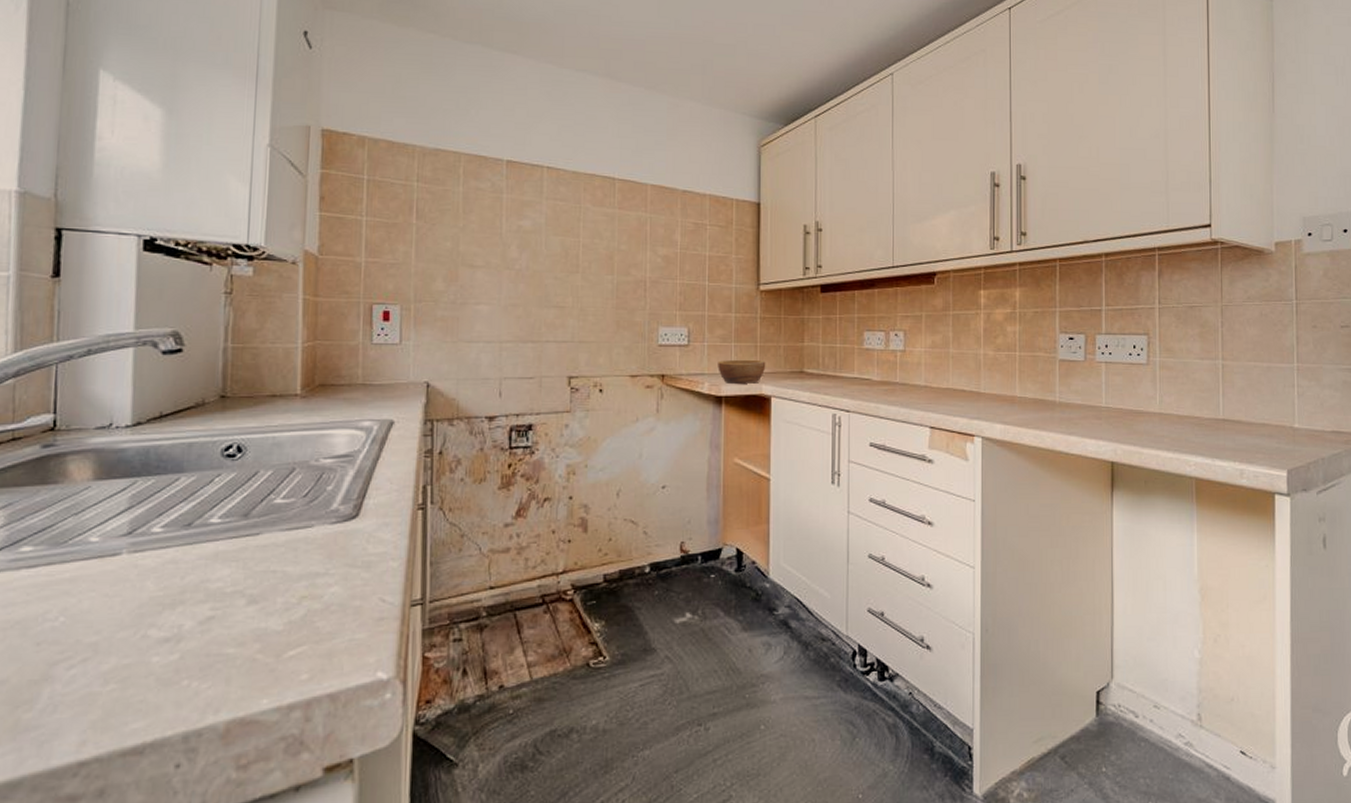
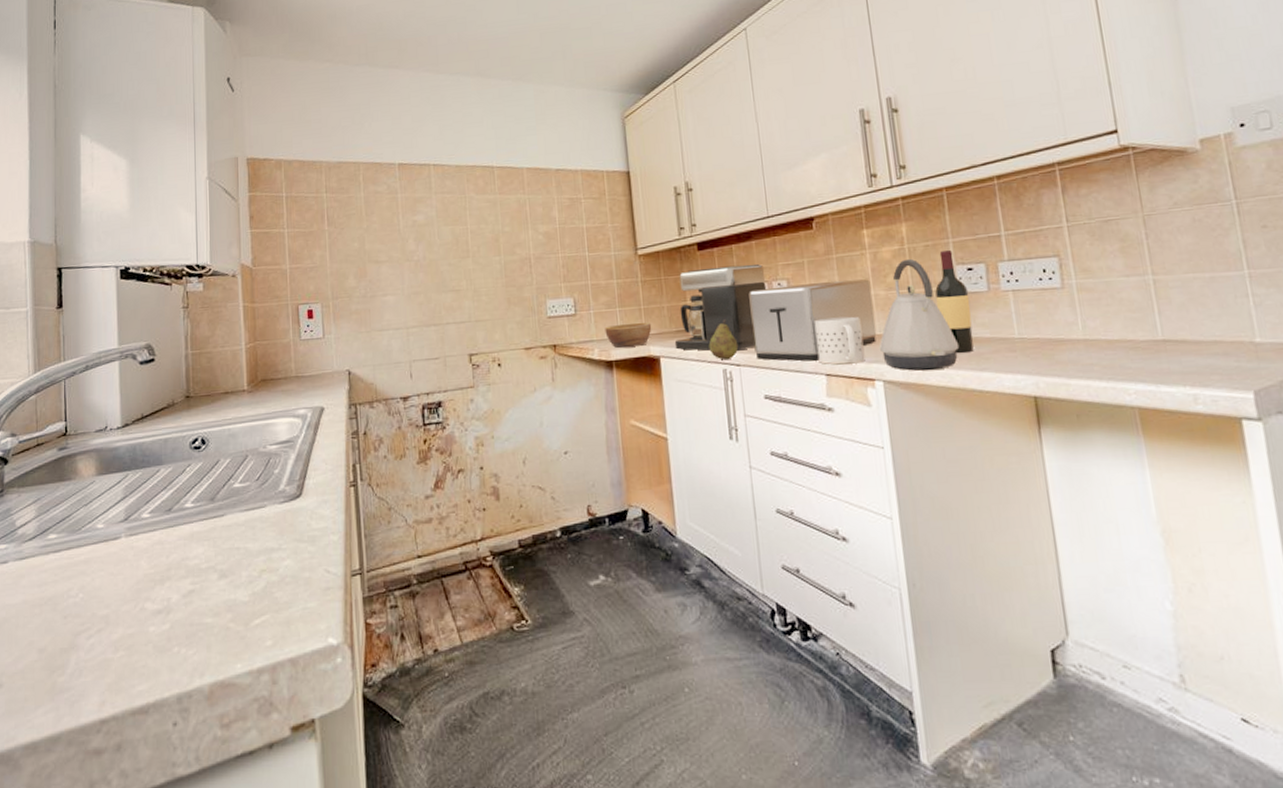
coffee maker: none [787,311,884,397] -> present [674,264,767,351]
fruit: none [821,364,850,405] -> present [708,319,739,360]
toaster: none [865,336,981,413] -> present [749,279,877,361]
mug: none [925,372,968,419] -> present [814,316,866,365]
kettle: none [982,322,1053,430] -> present [879,258,960,371]
wine bottle: none [1039,319,1068,417] -> present [935,250,974,354]

